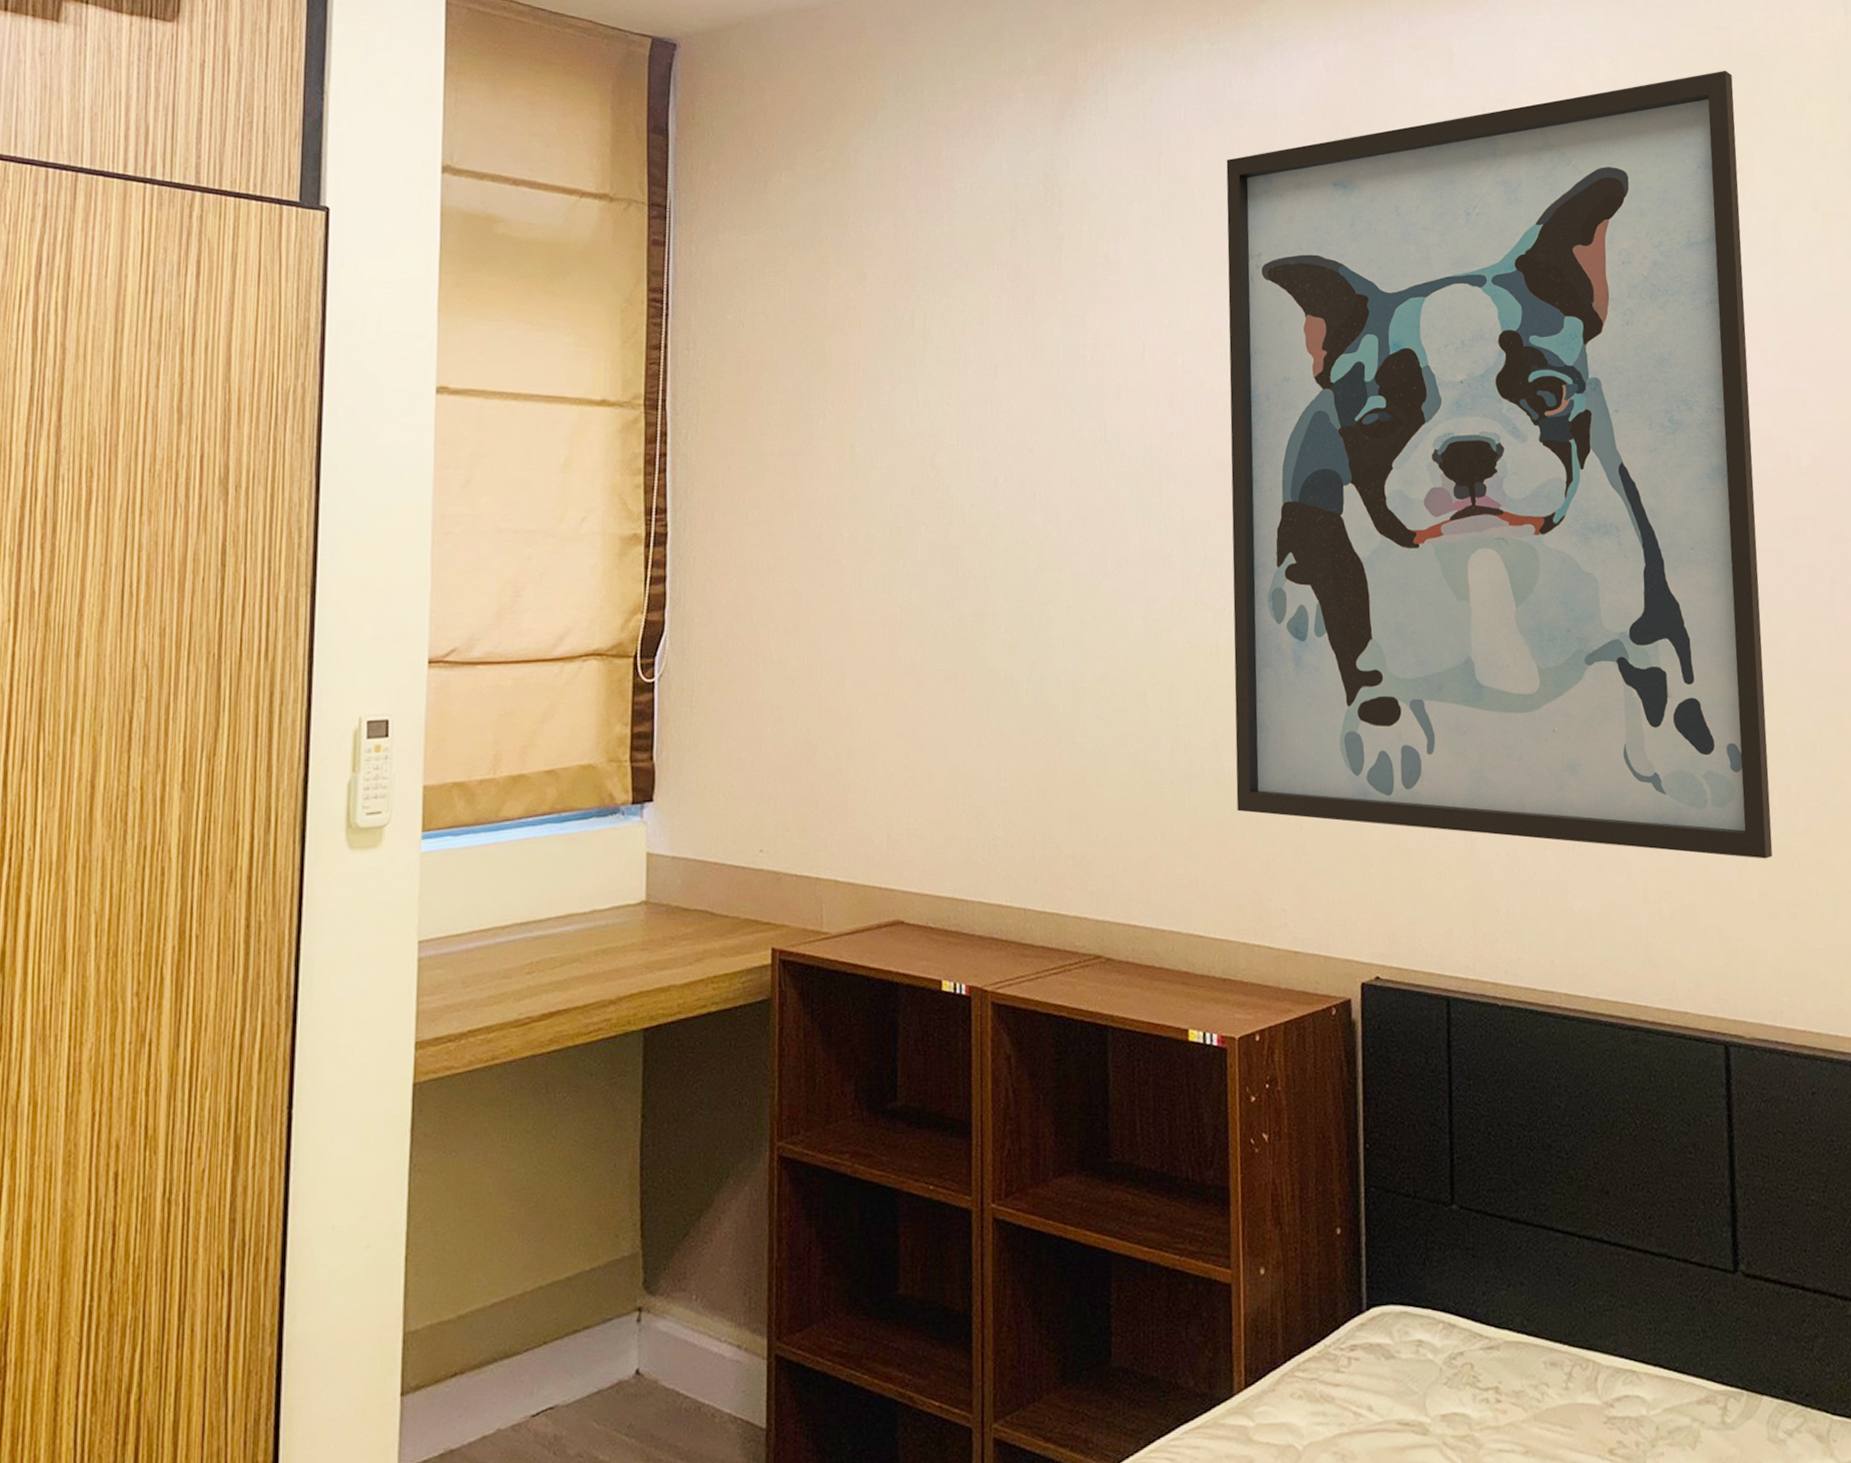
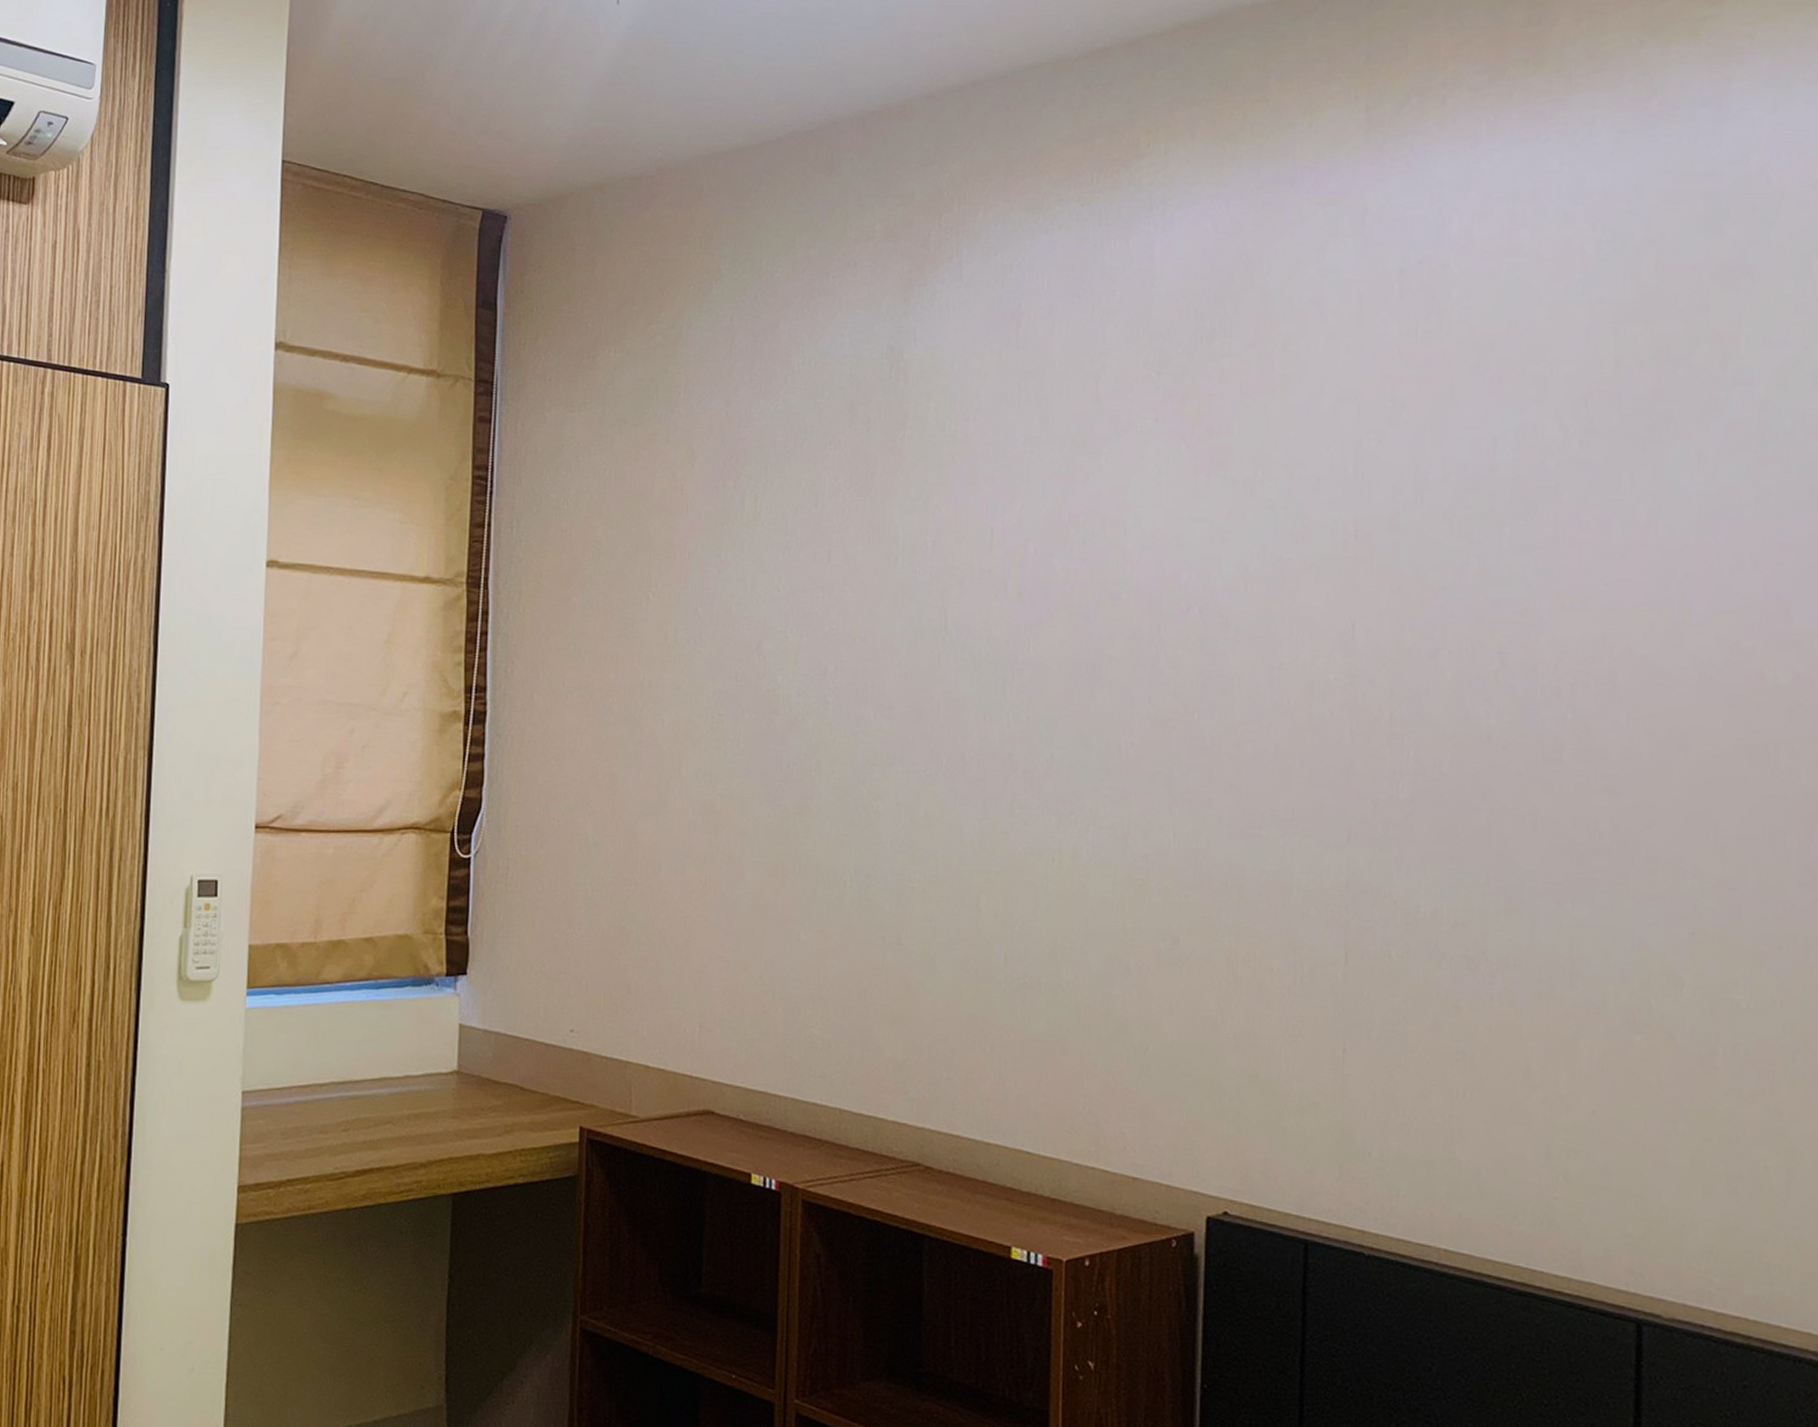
wall art: present [1226,70,1773,859] -> none [1075,223,1719,1124]

